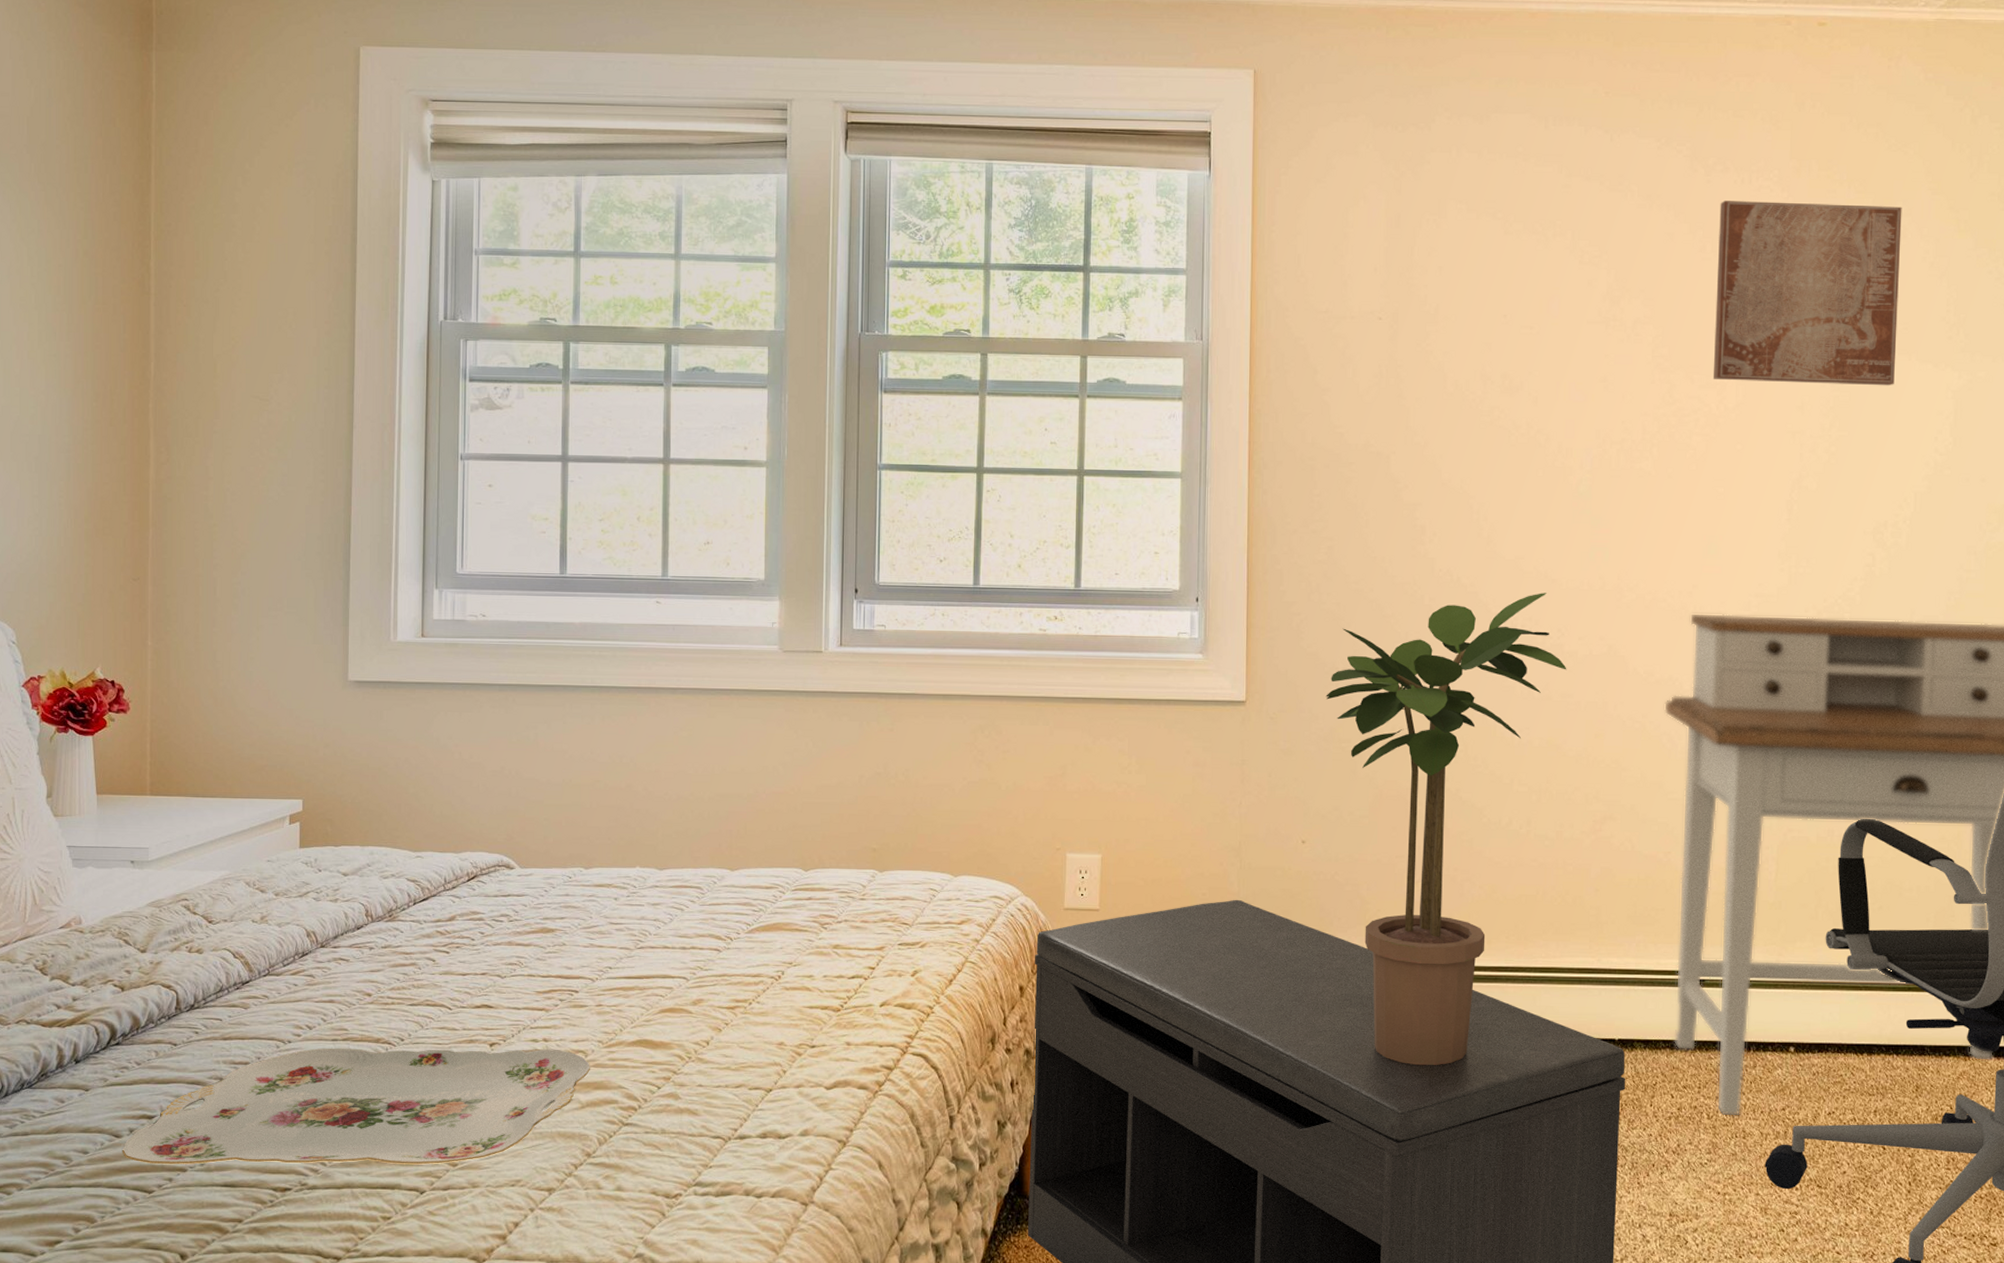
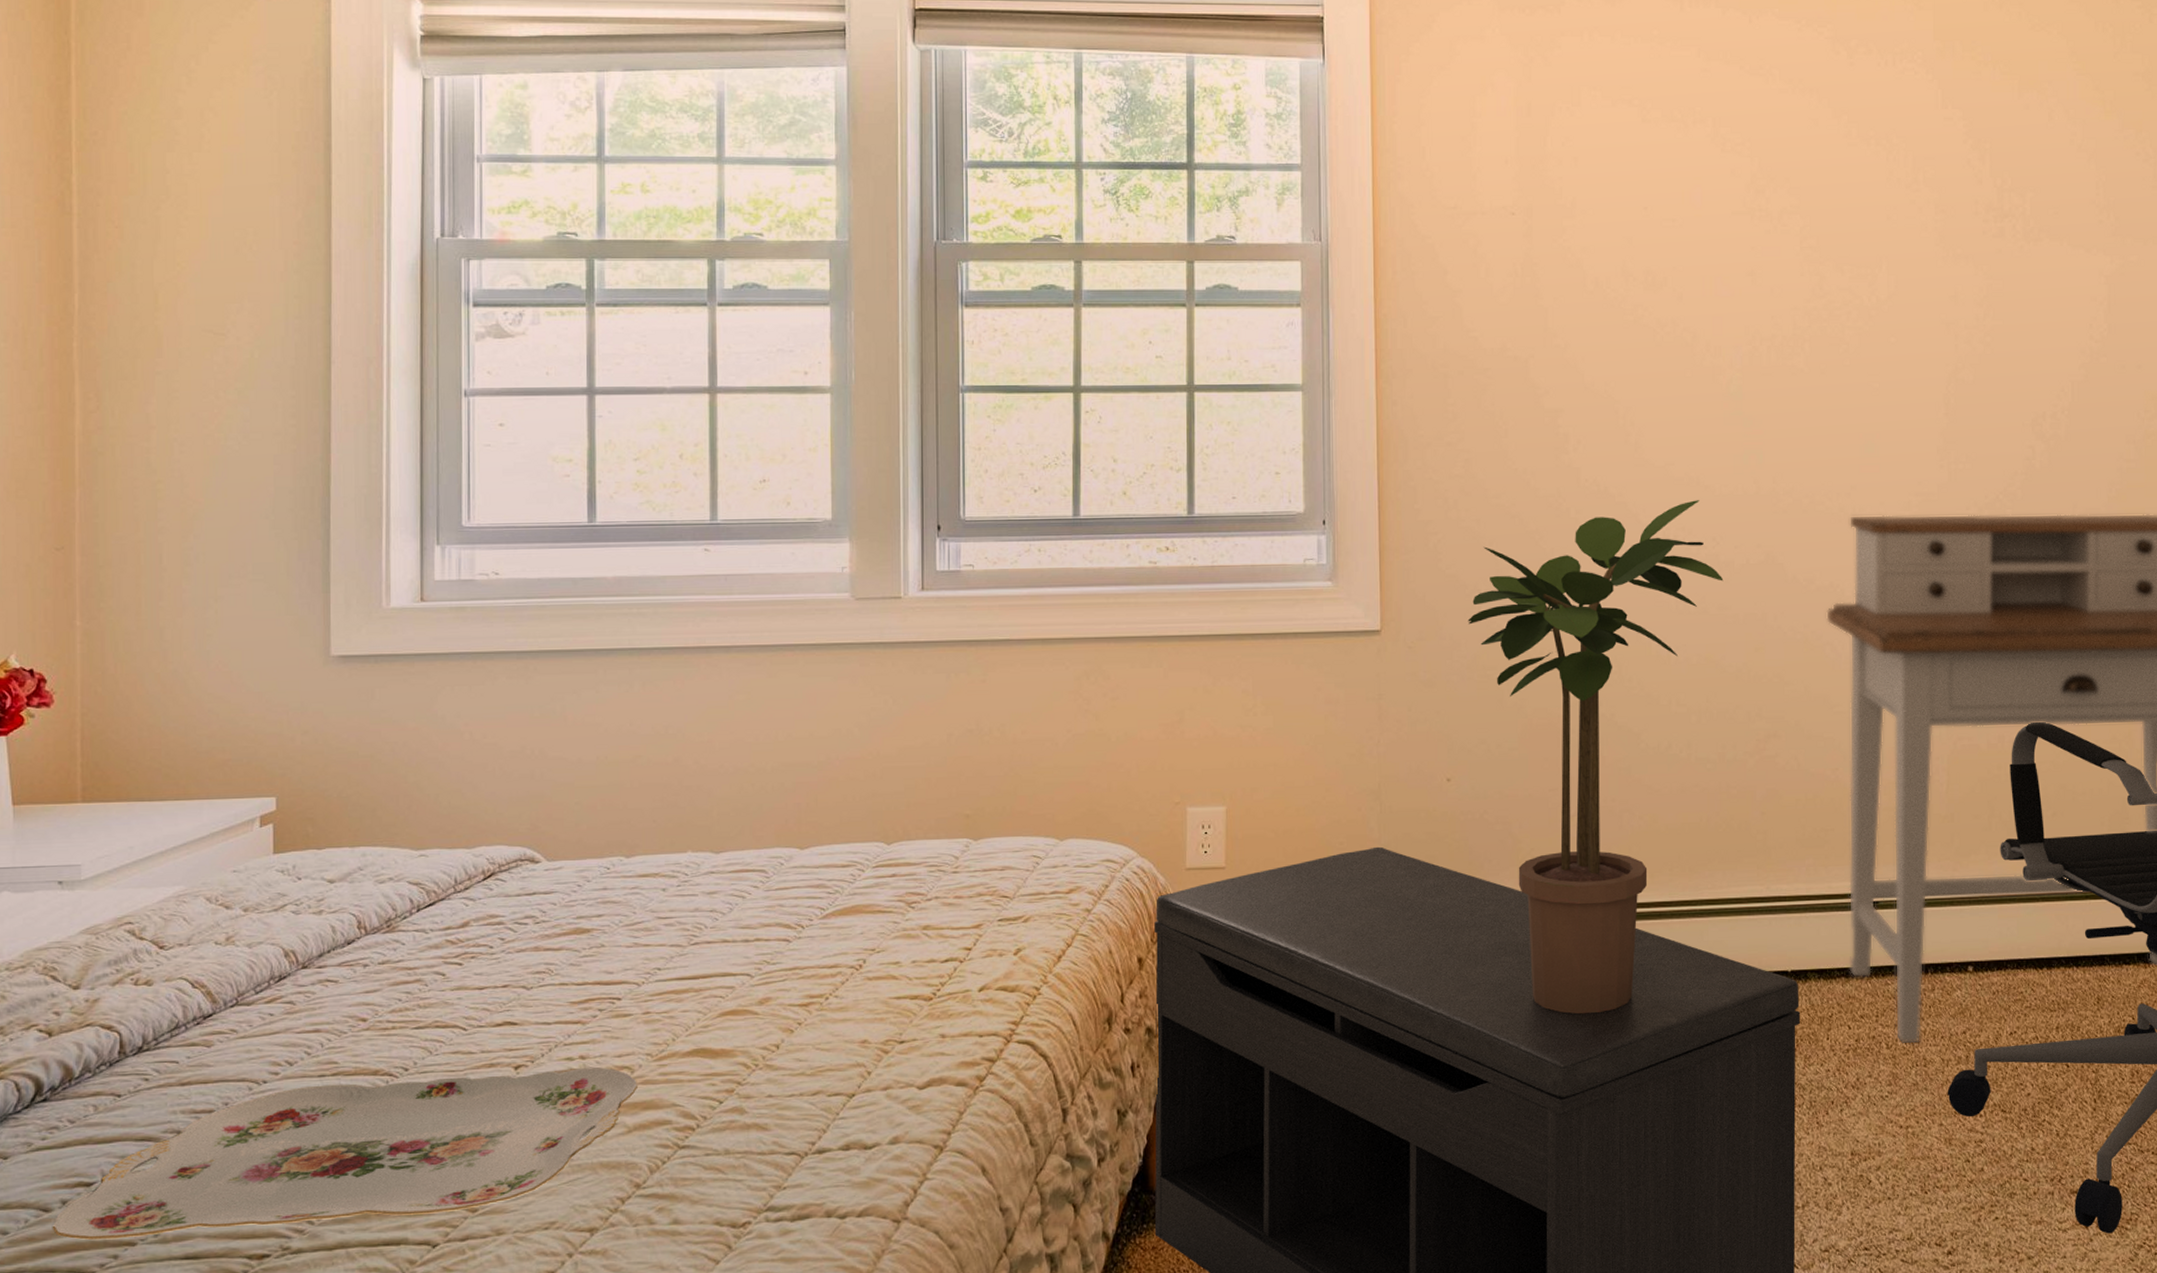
wall art: present [1712,201,1902,386] -> none [1863,84,2048,273]

